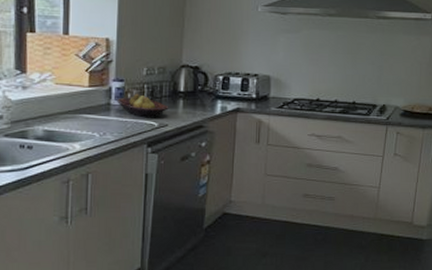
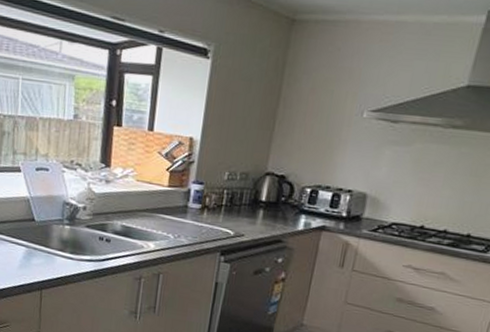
fruit bowl: present [117,93,169,118] -> none [194,198,248,227]

